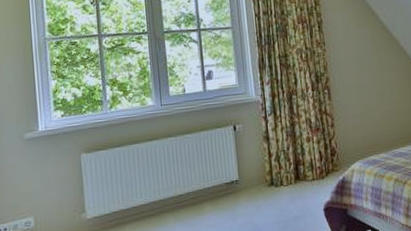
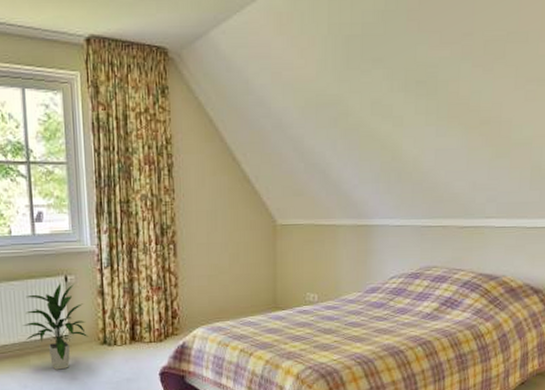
indoor plant: none [196,132,257,215] -> present [22,283,89,370]

